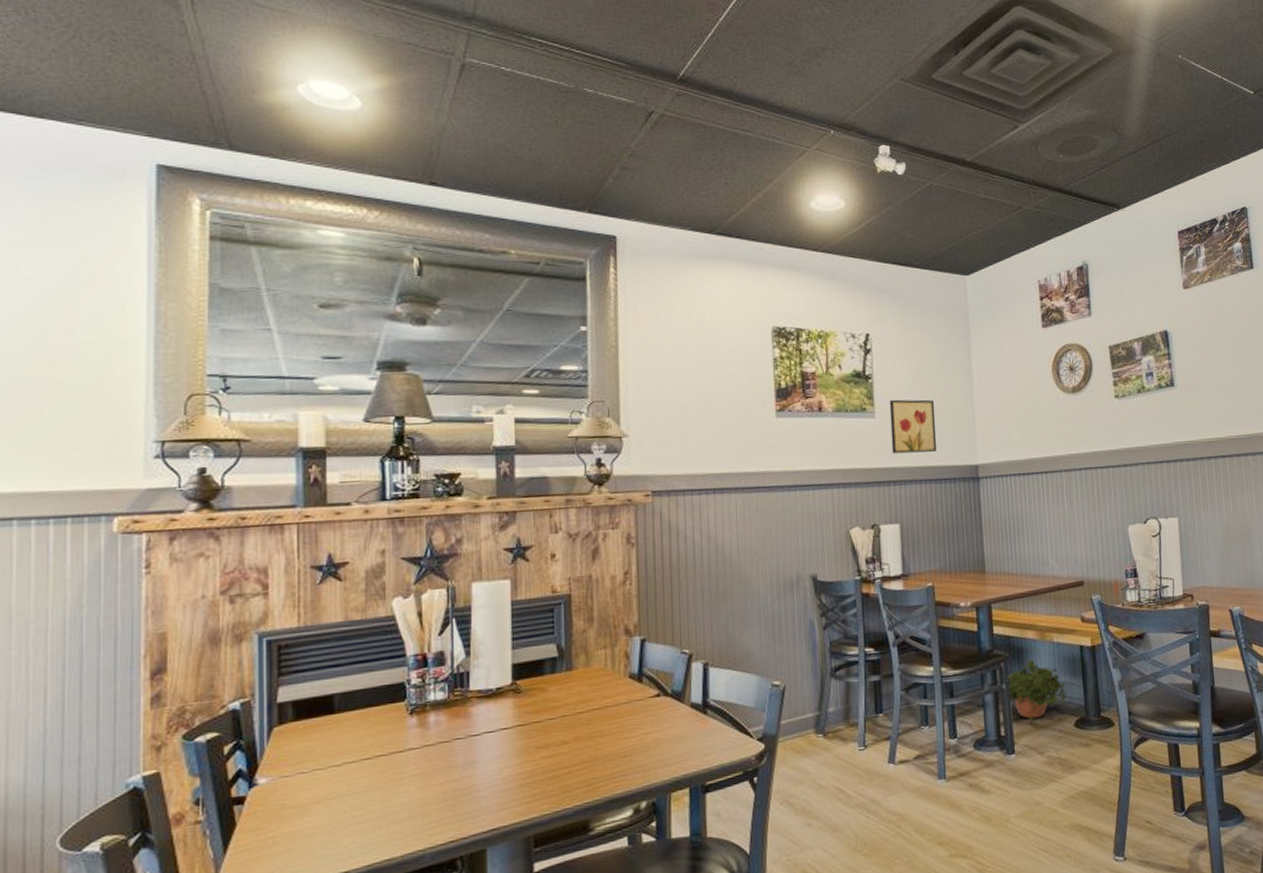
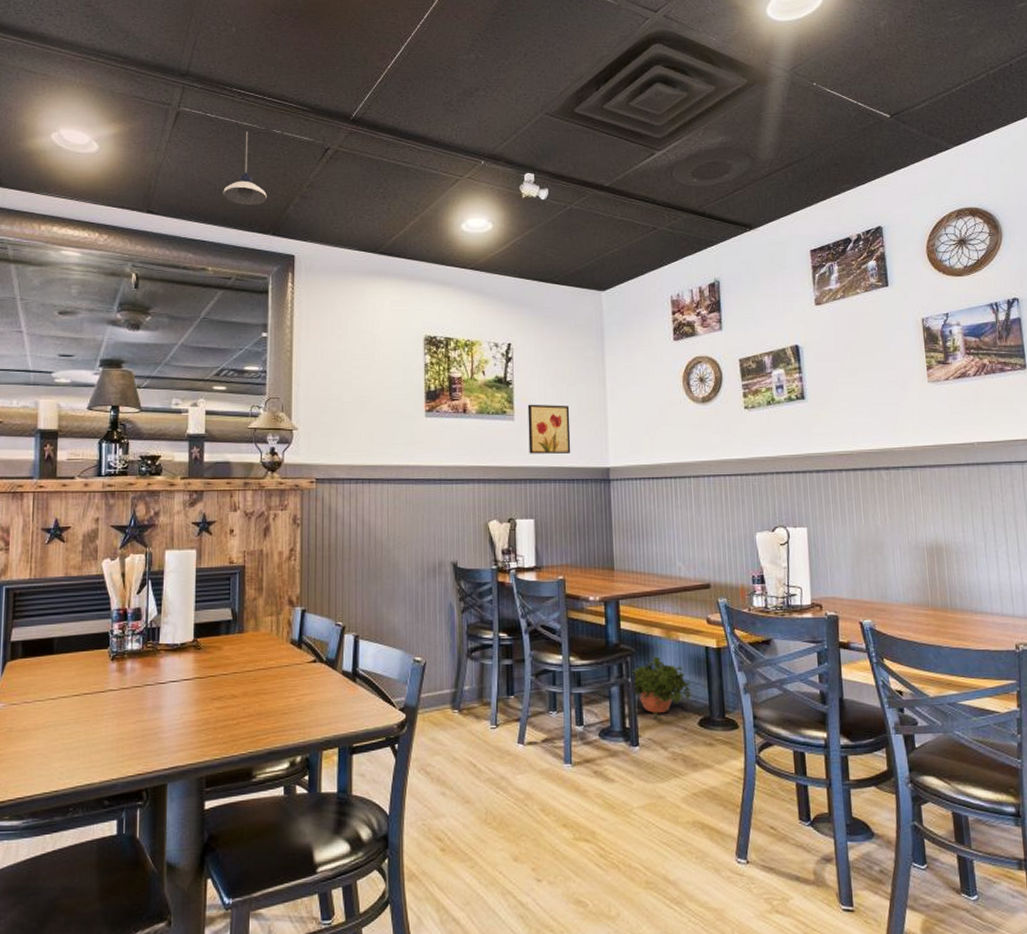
pendant light: none [525,89,580,178] -> present [223,131,267,206]

